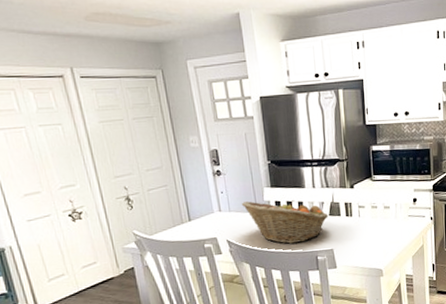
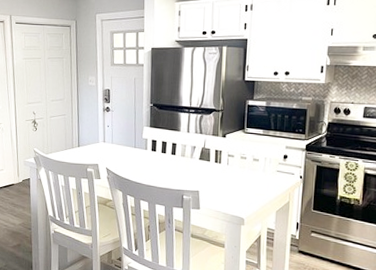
fruit basket: present [241,200,329,244] -> none [123,137,199,180]

